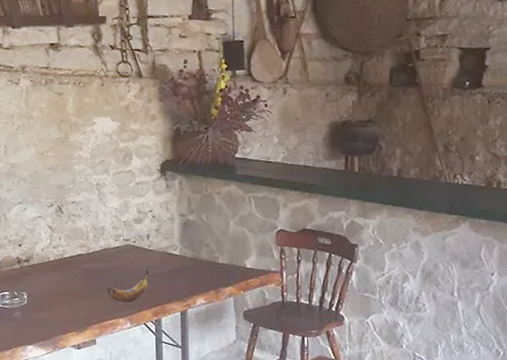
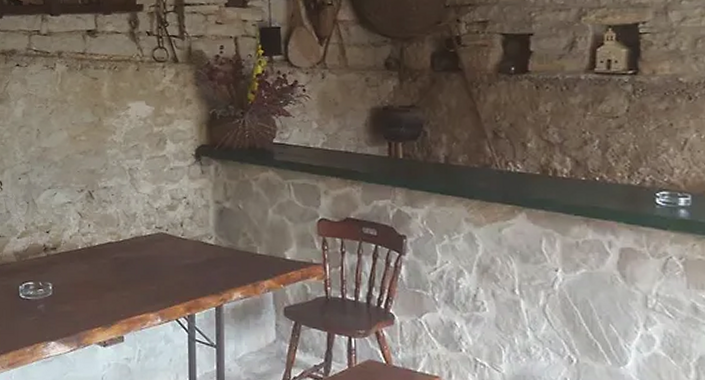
banana: present [107,269,150,302] -> none [137,259,183,296]

